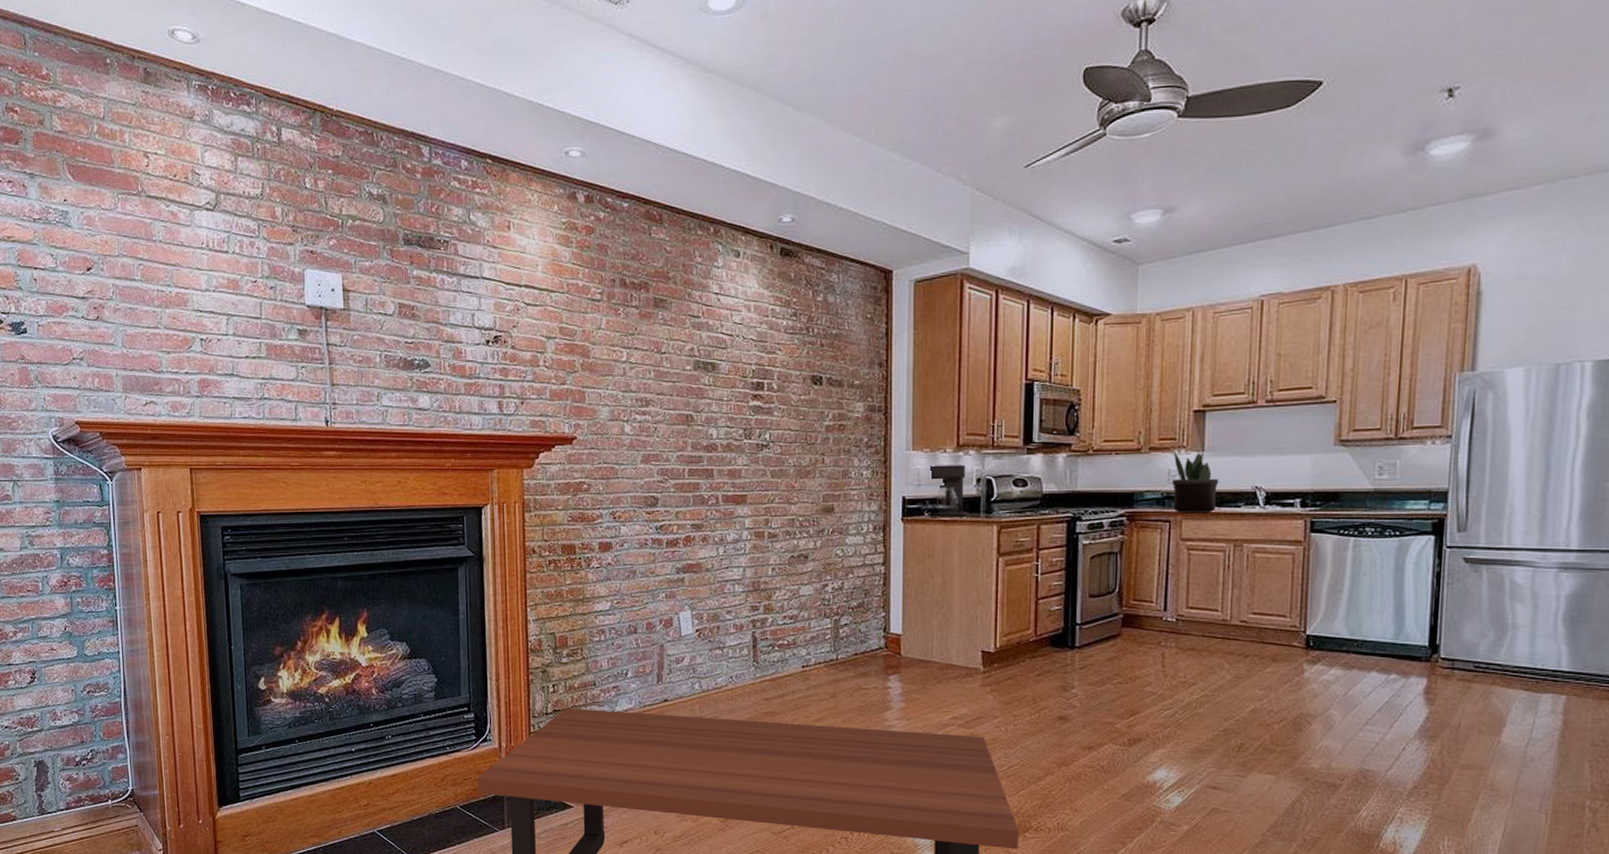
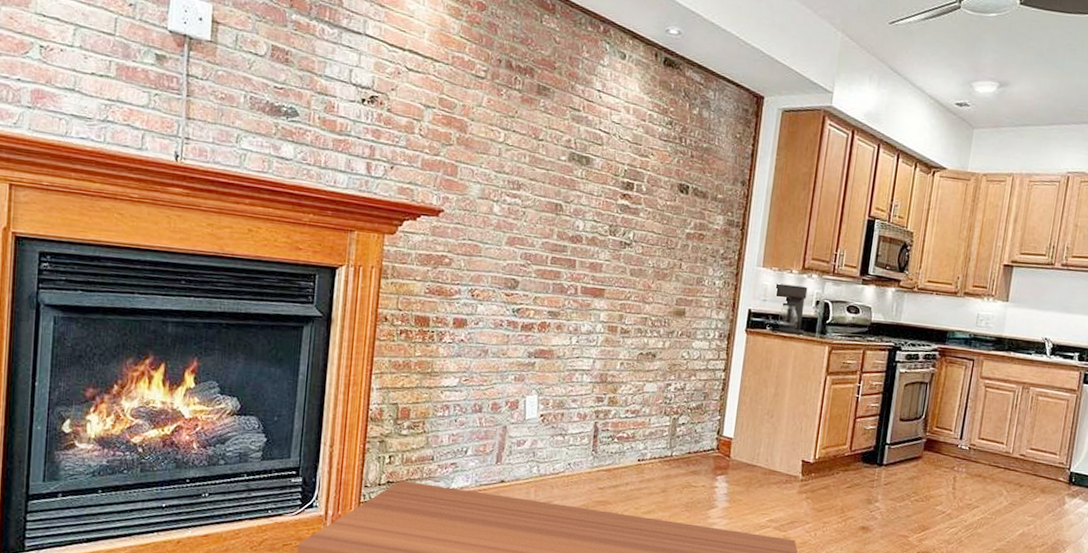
planter: present [1172,450,1219,514] -> none [978,297,1017,357]

